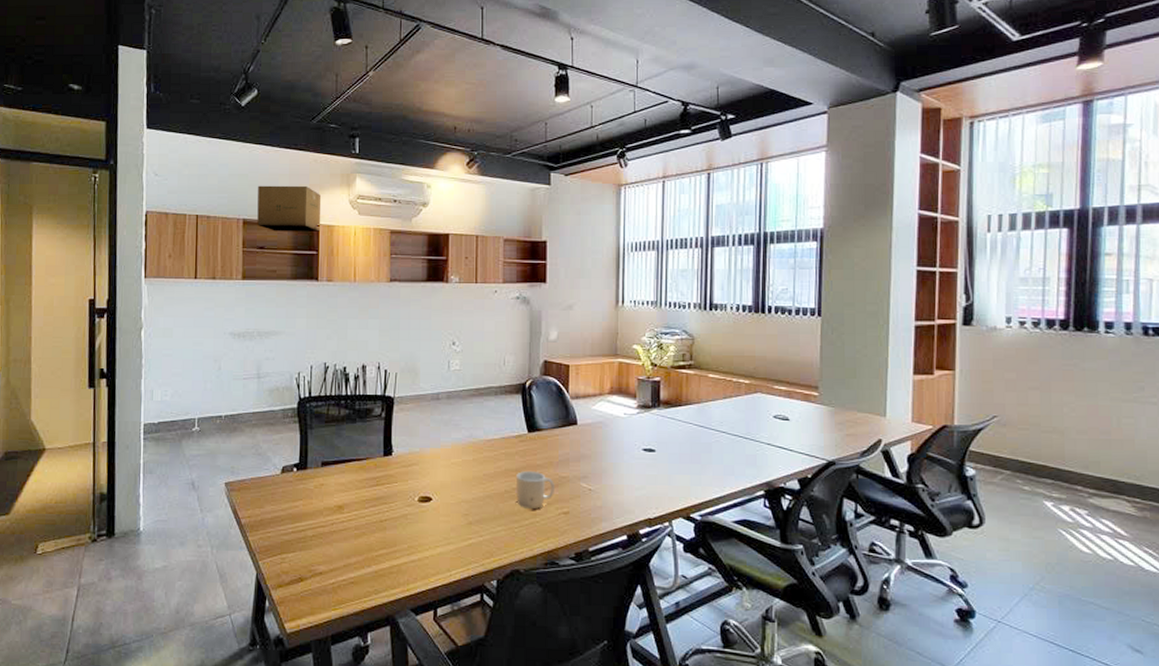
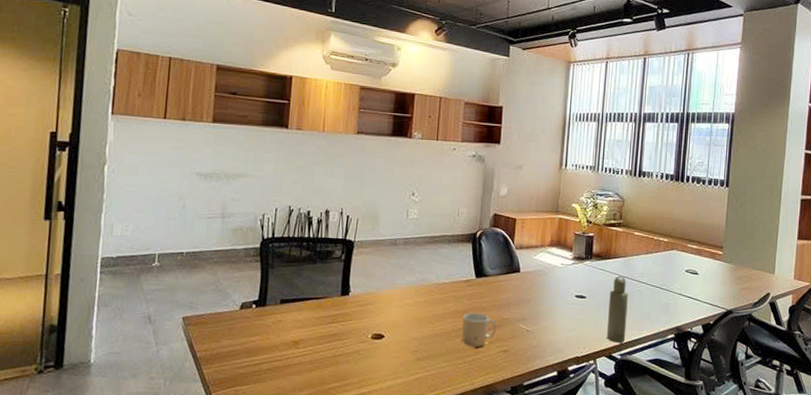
box: present [257,185,322,232] -> none [231,34,296,82]
bottle: none [682,424,706,502] -> present [606,275,628,343]

